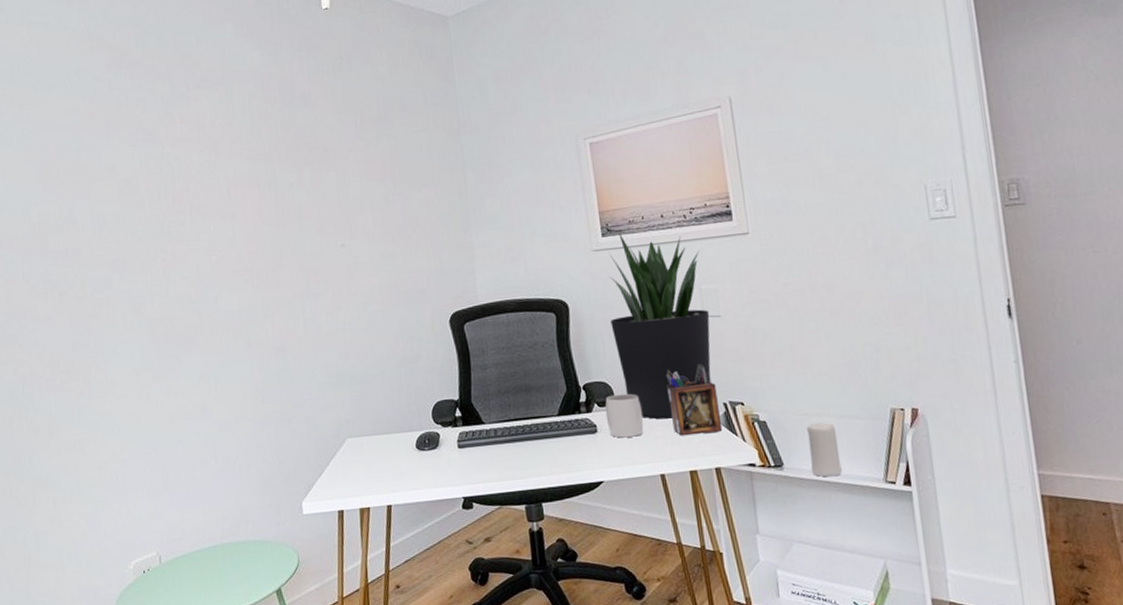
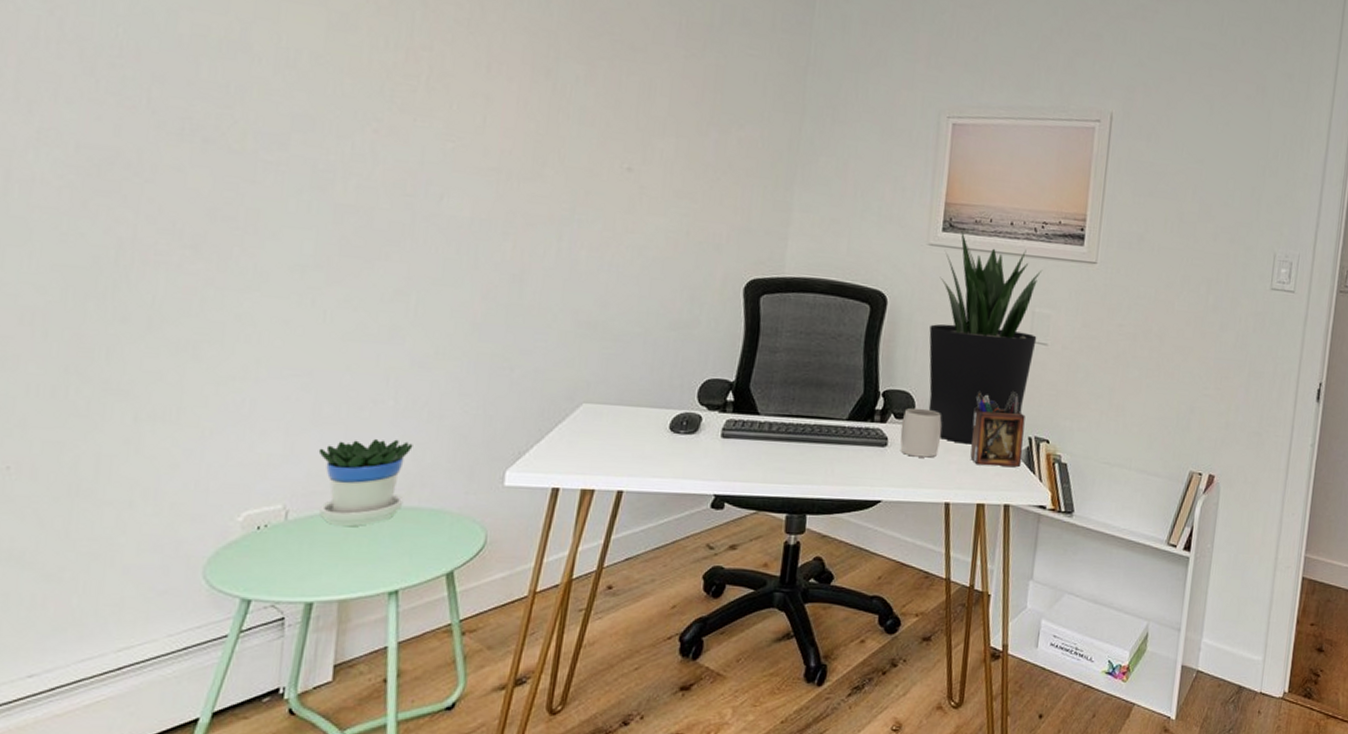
flowerpot: none [172,490,236,564] -> present [318,438,413,527]
candle: present [807,423,842,477] -> none [1099,474,1133,532]

